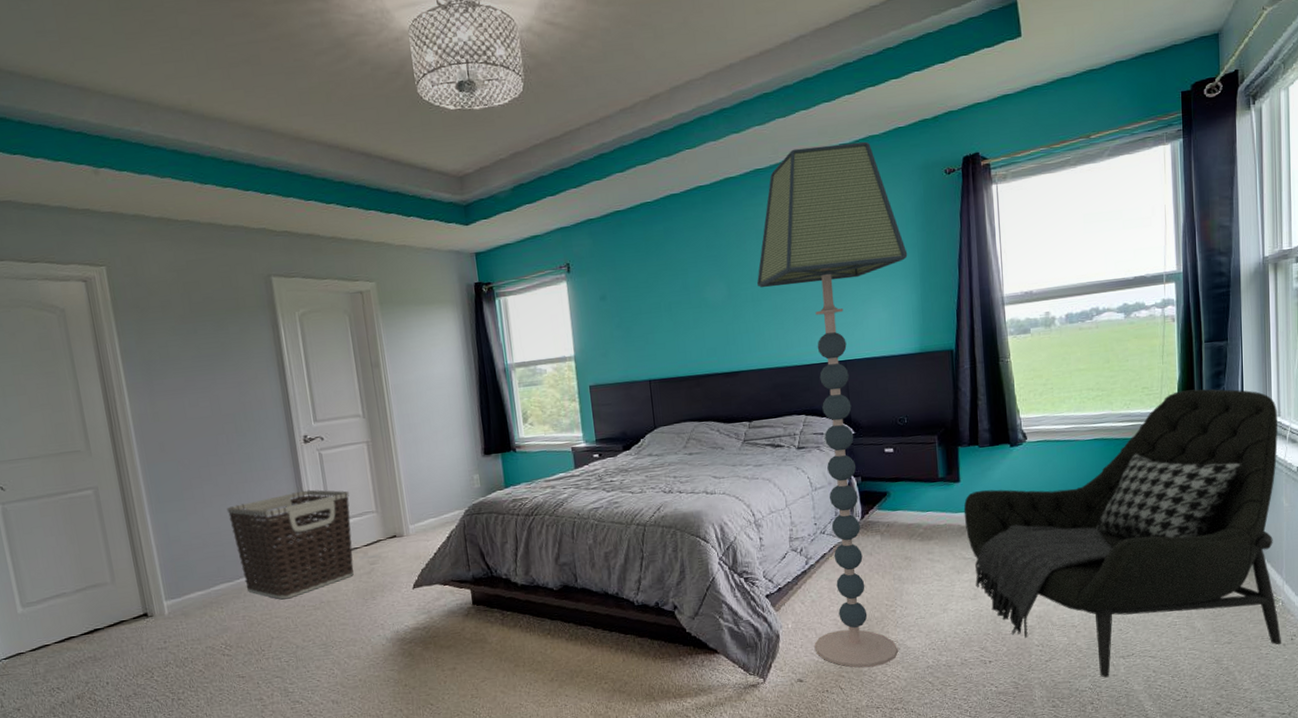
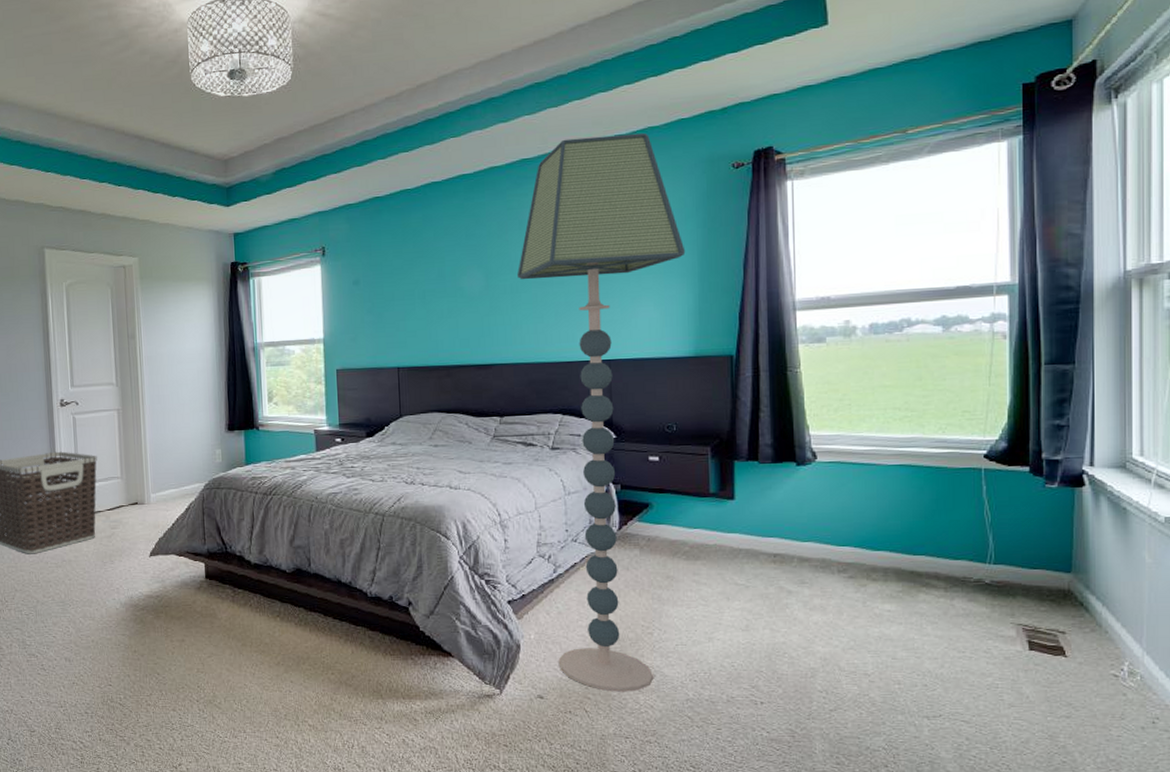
armchair: present [963,389,1281,678] -> none [737,417,1140,739]

